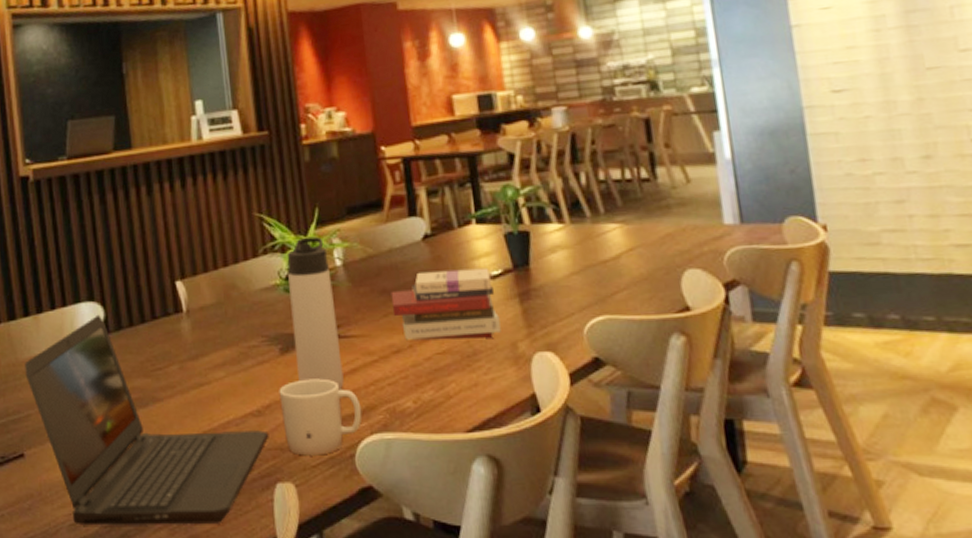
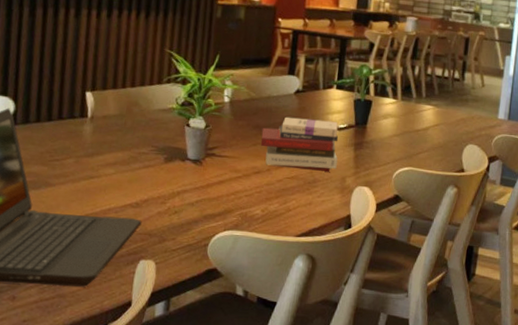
mug: present [279,378,363,456] -> none [155,183,221,243]
thermos bottle: present [286,236,344,390] -> none [175,75,219,196]

